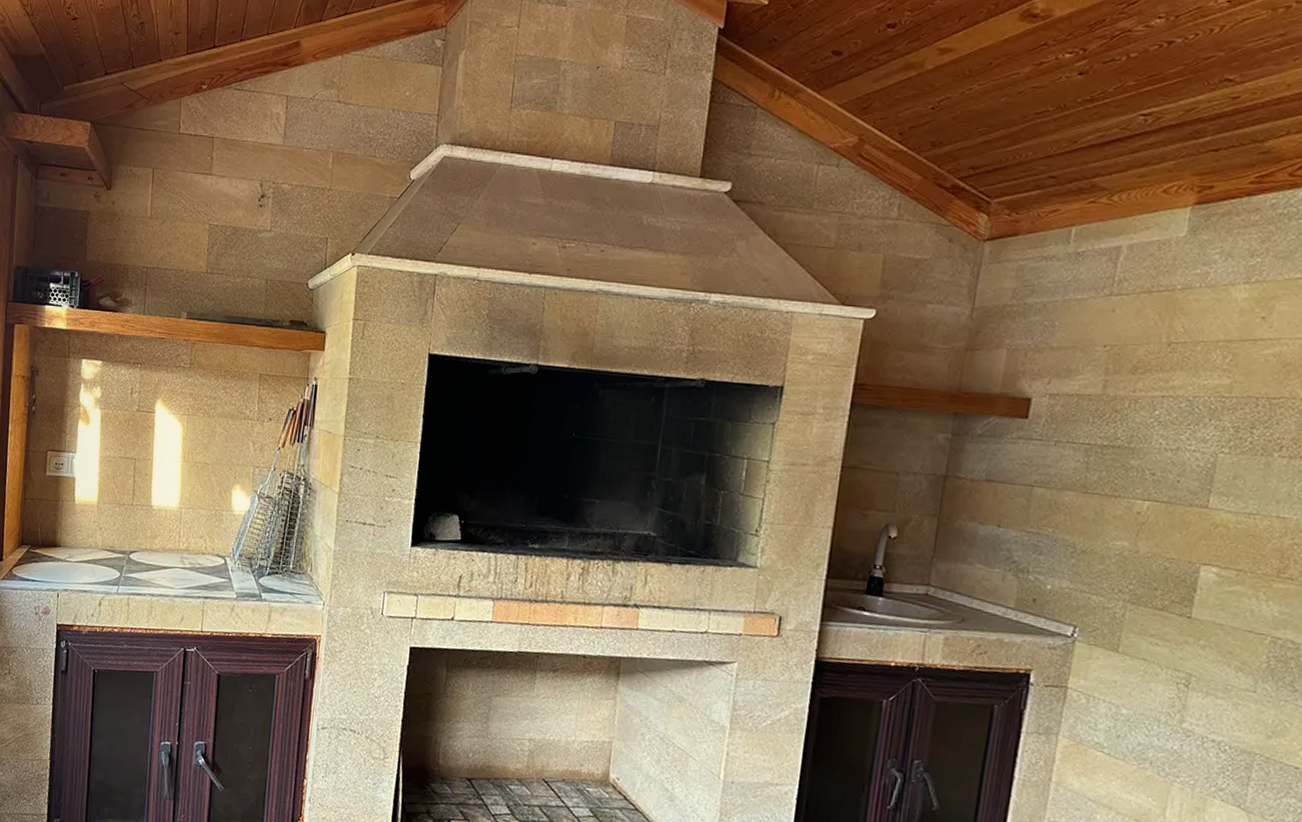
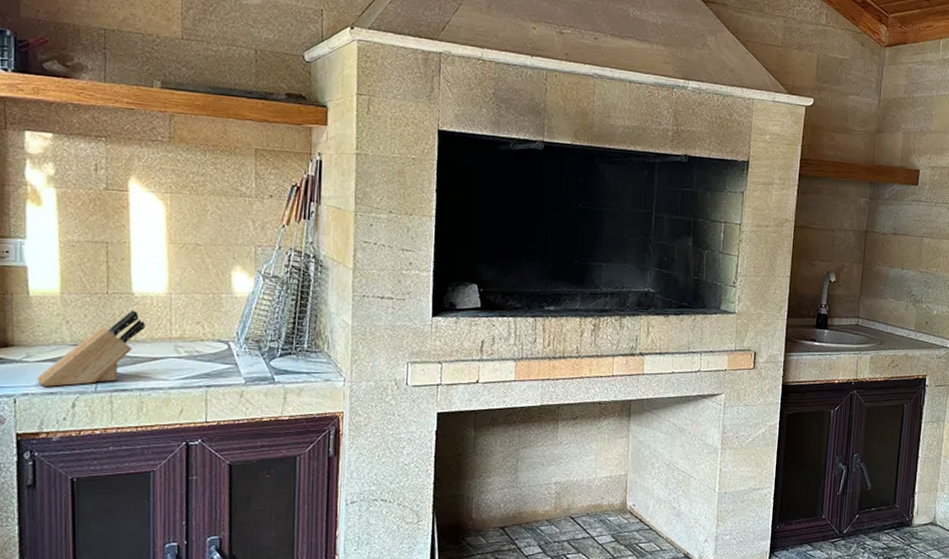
knife block: none [74,521,160,586] -> present [36,310,145,387]

